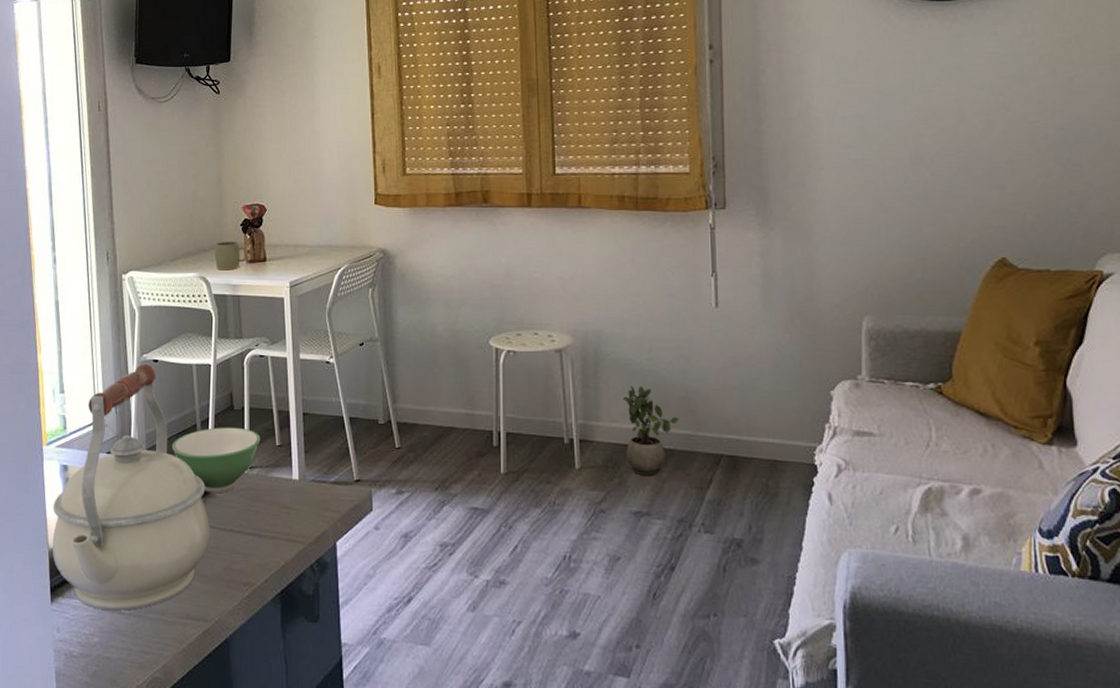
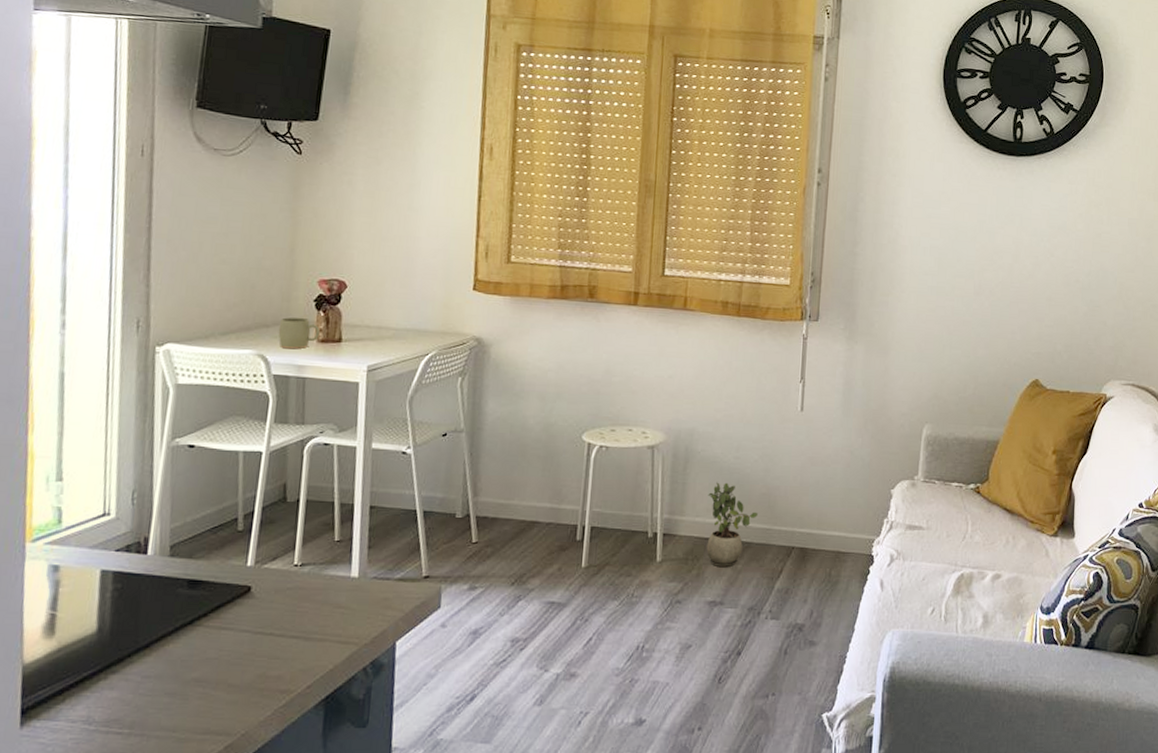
kettle: present [52,363,211,611] -> none [27,448,246,731]
bowl: present [172,427,261,494] -> none [203,521,317,594]

